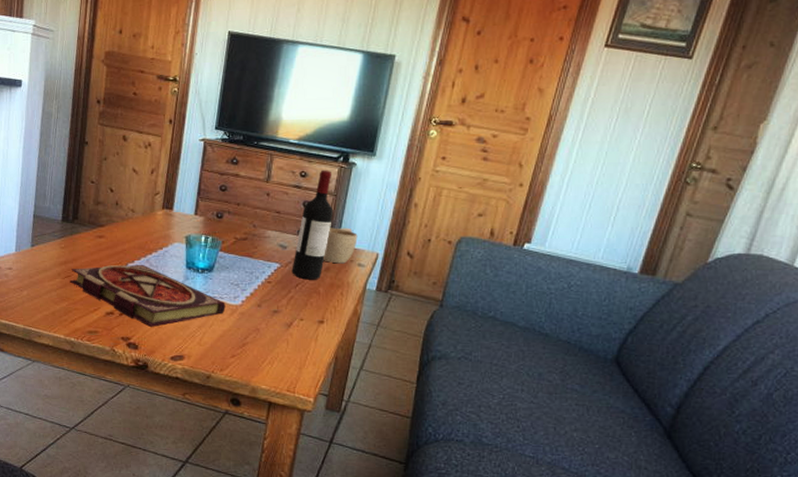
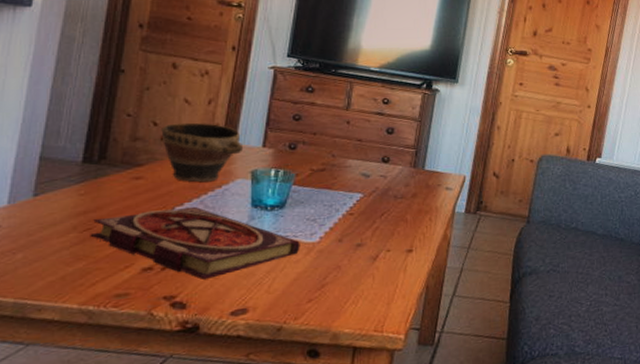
bowl: none [116,190,180,244] -> present [161,122,244,183]
wine bottle: present [291,169,334,280] -> none [376,96,419,208]
cup: present [324,227,358,264] -> none [410,152,444,189]

